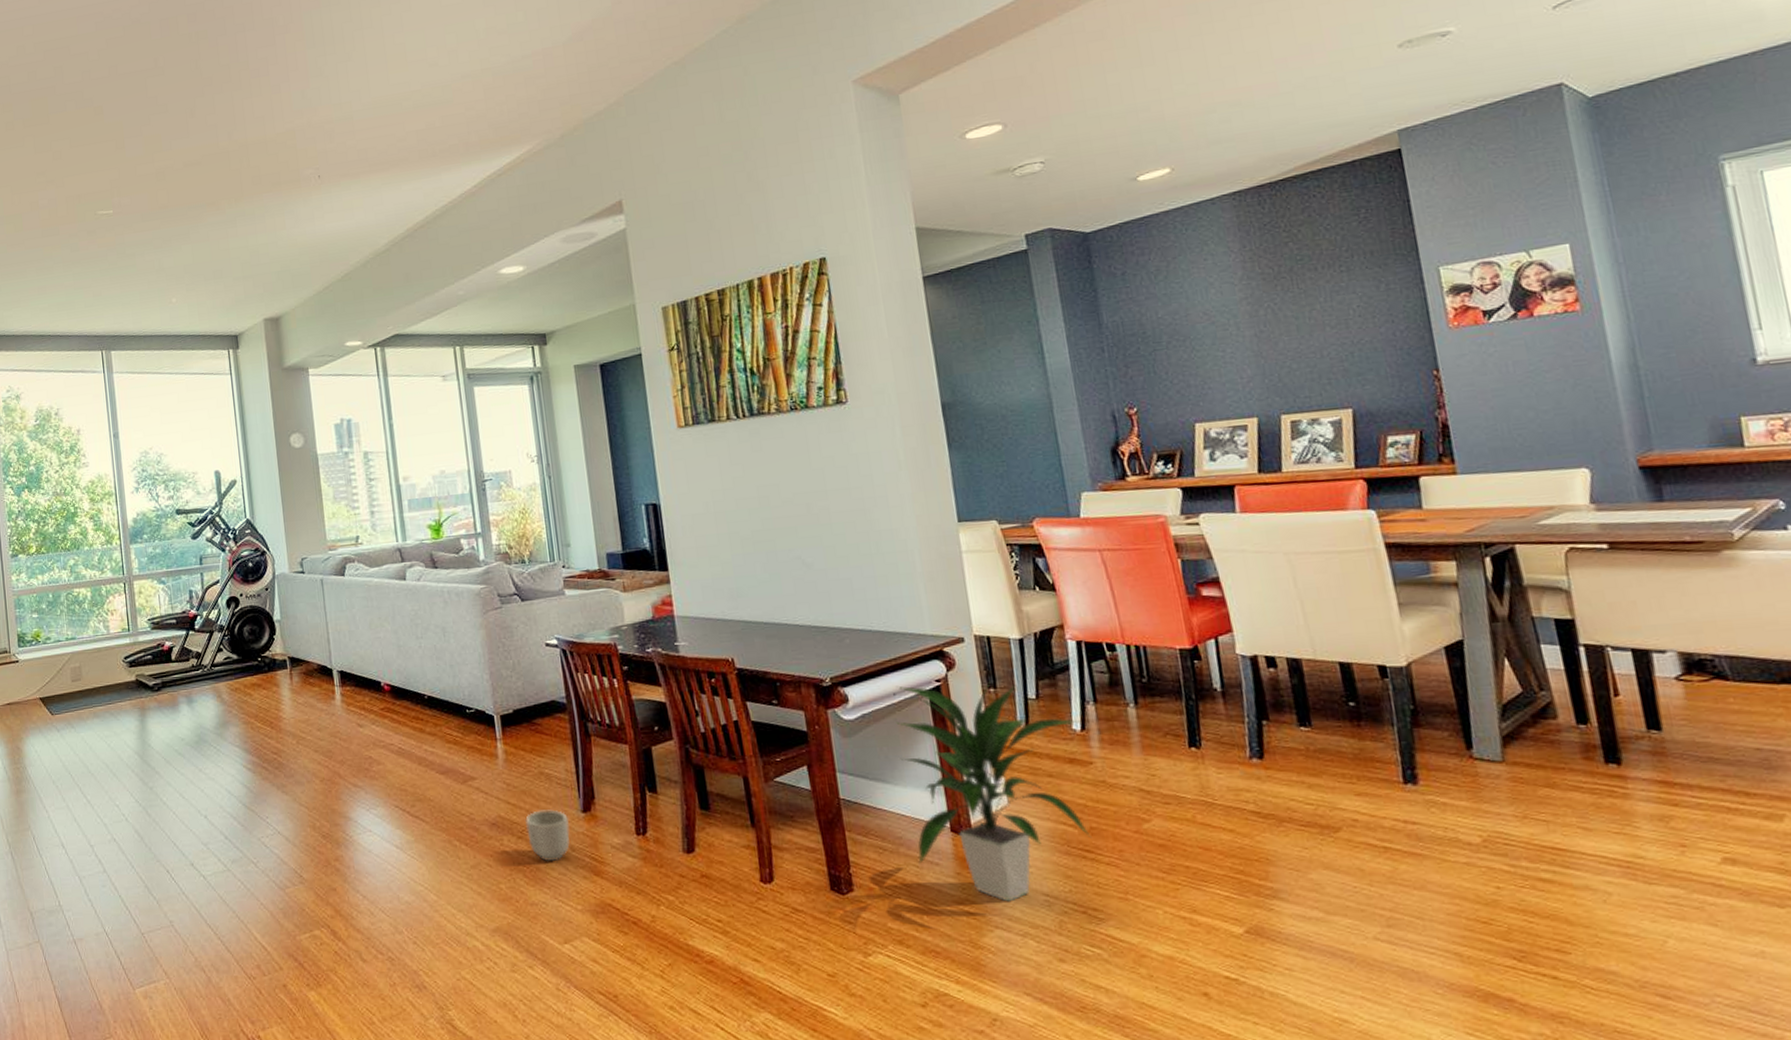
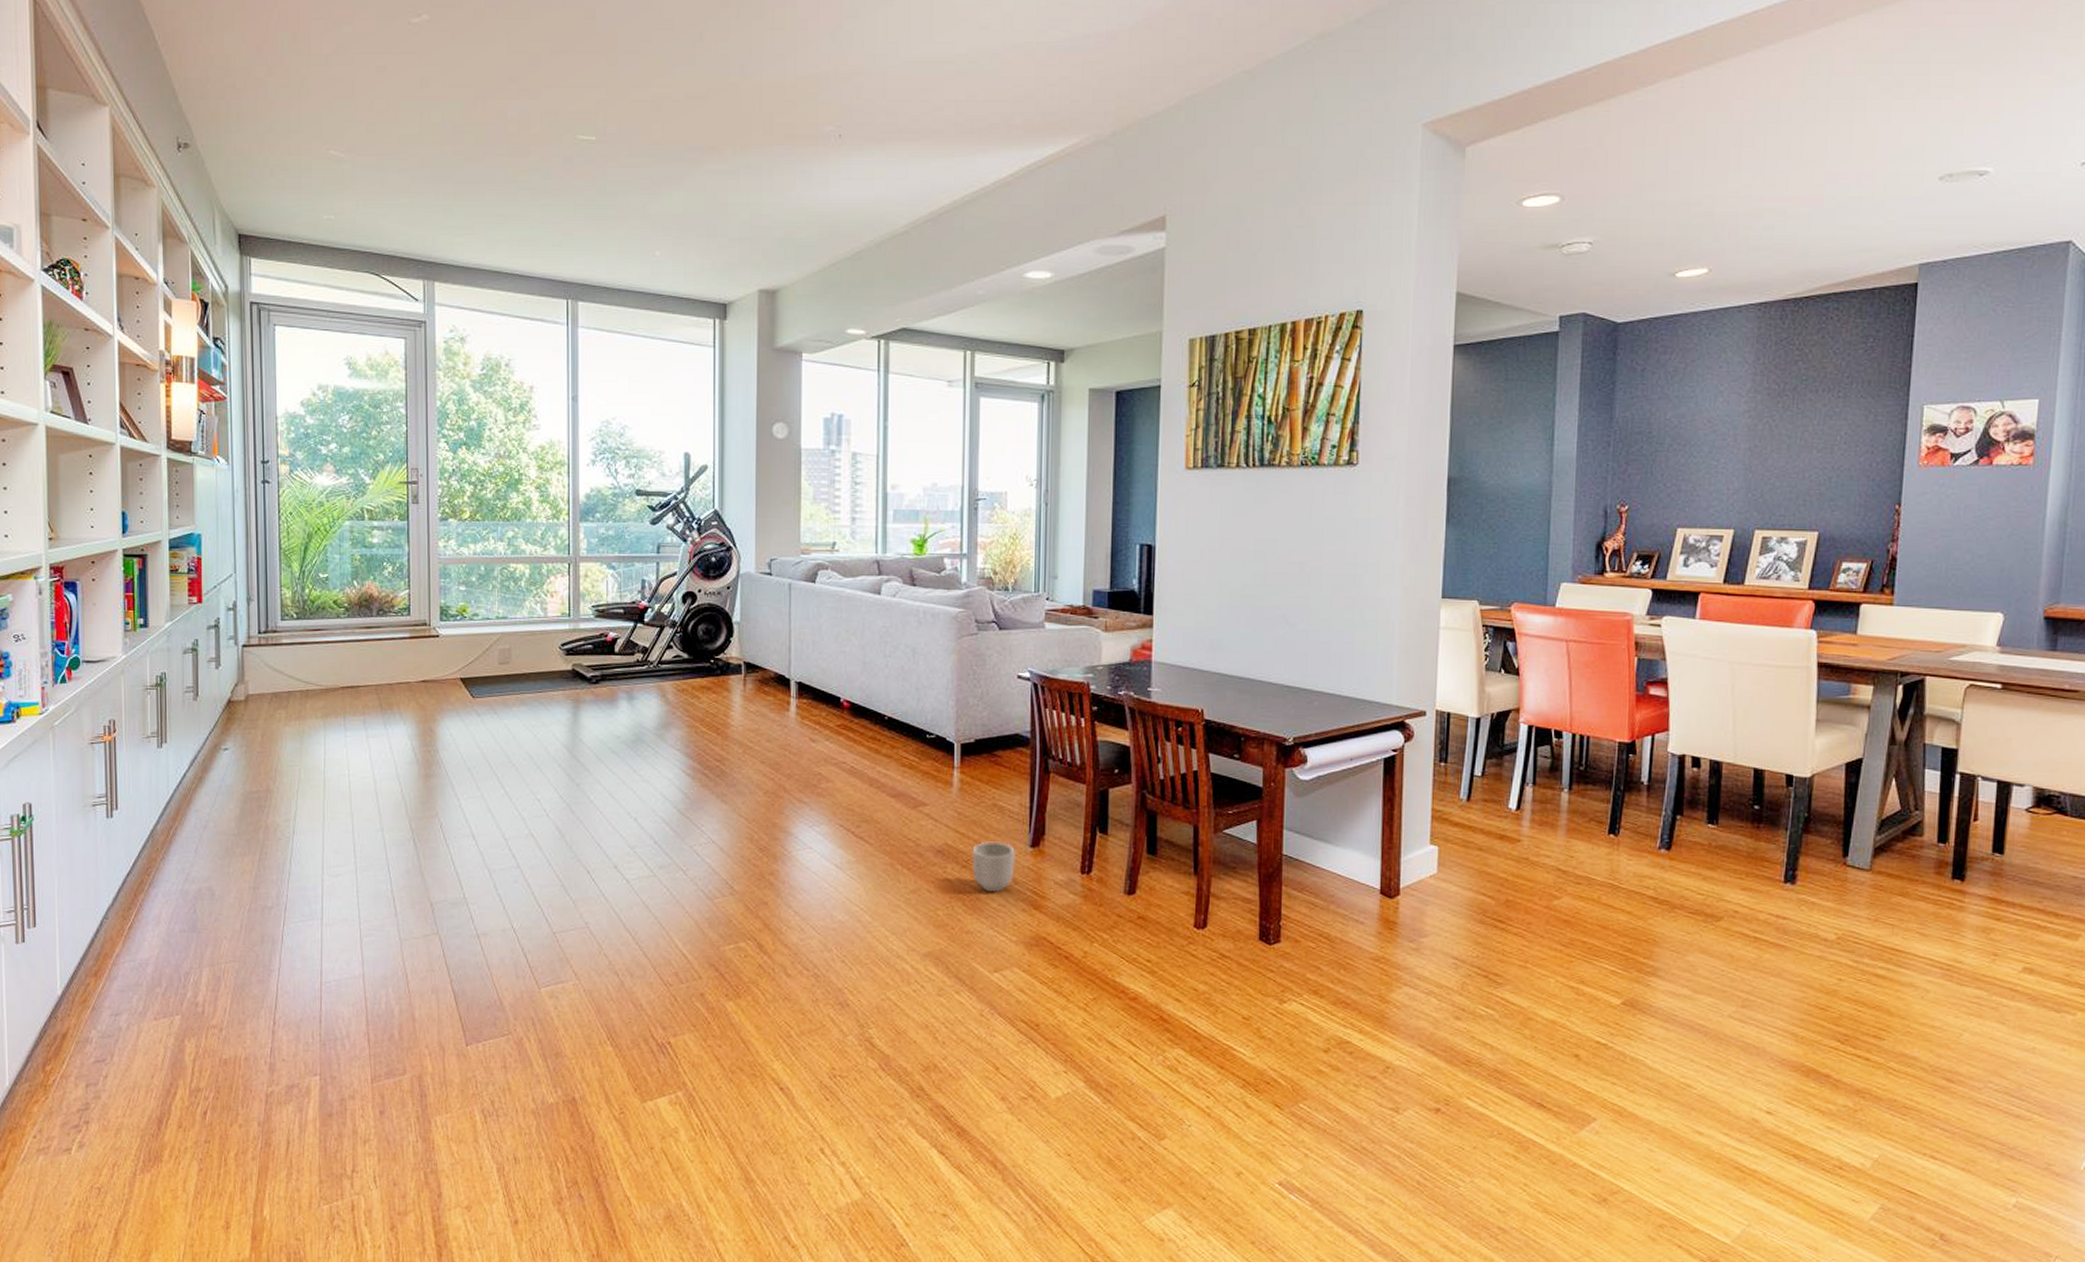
indoor plant: present [896,681,1092,902] -> none [1345,751,1516,962]

